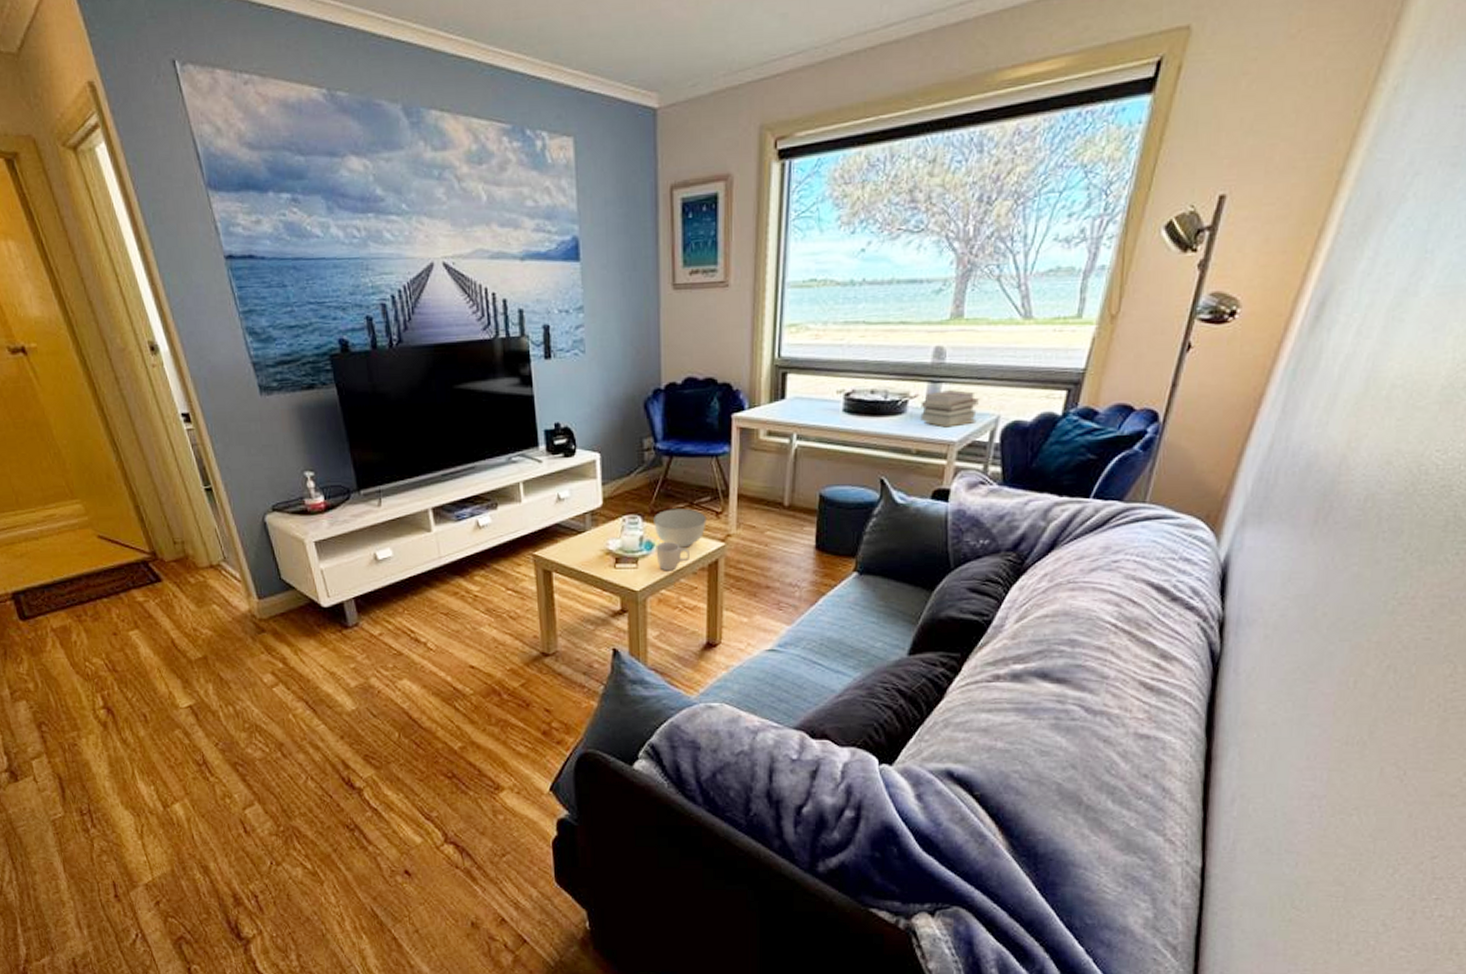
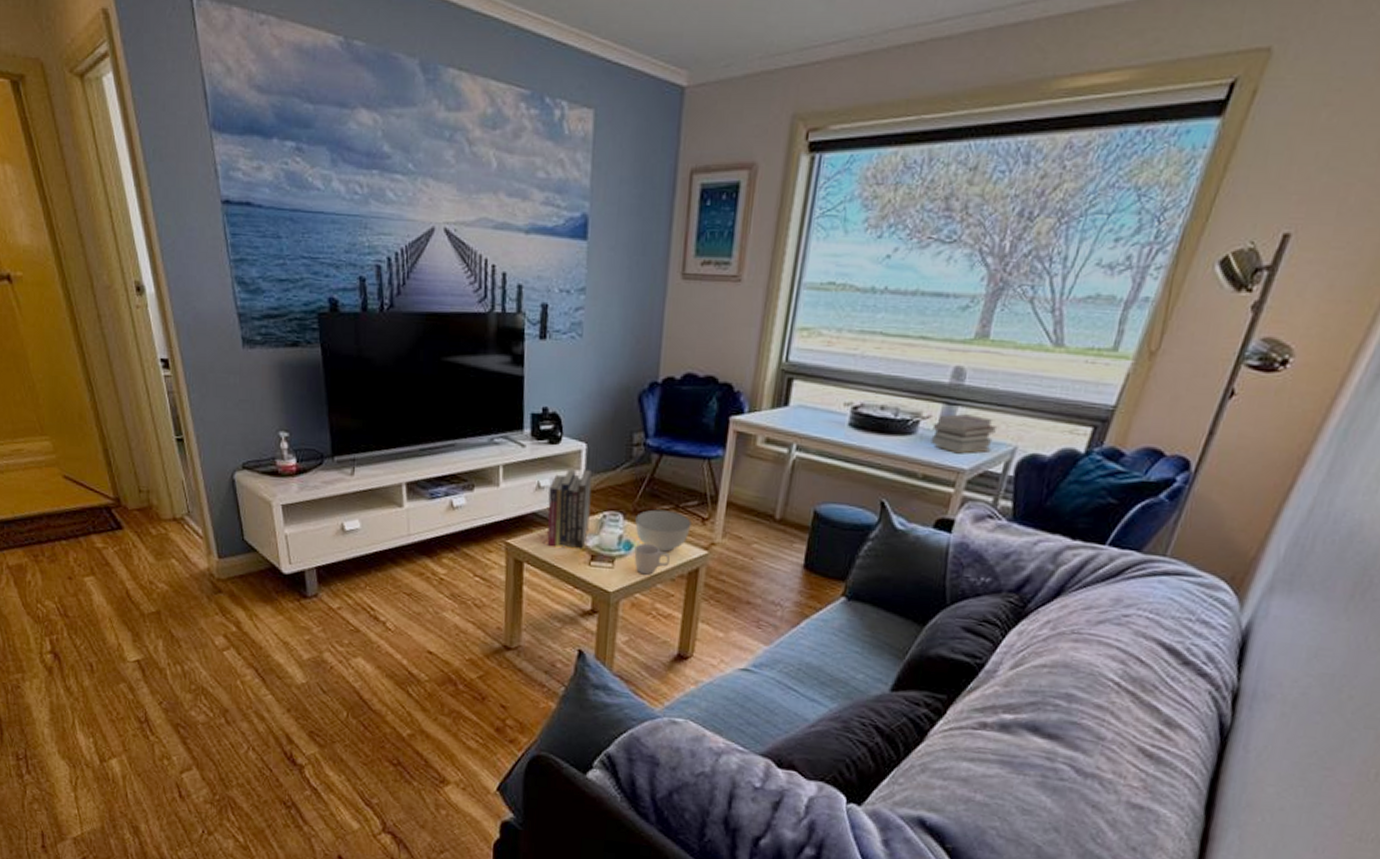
books: none [569,478,611,555] -> present [547,469,593,550]

